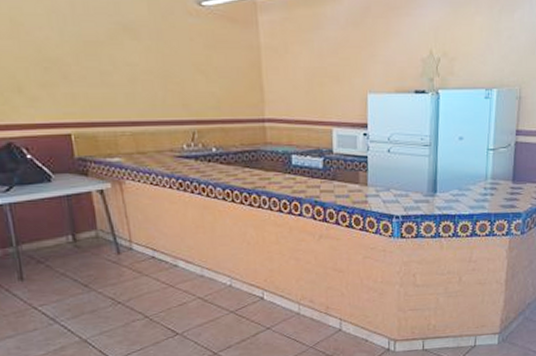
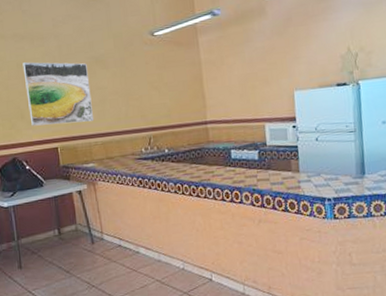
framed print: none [18,18,121,105] -> present [22,62,94,126]

